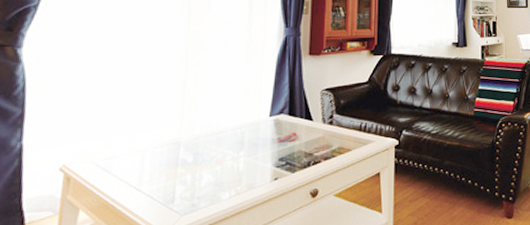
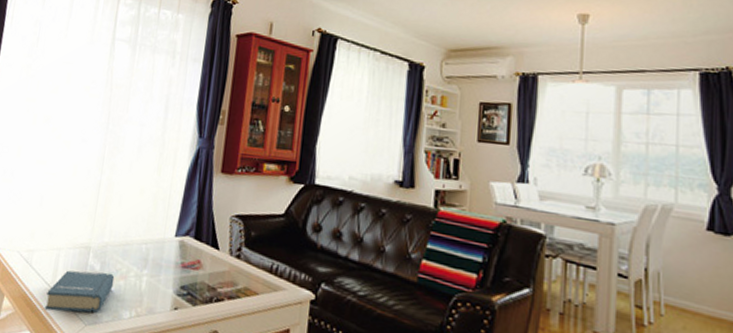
hardback book: none [131,161,210,212] -> present [44,270,115,313]

